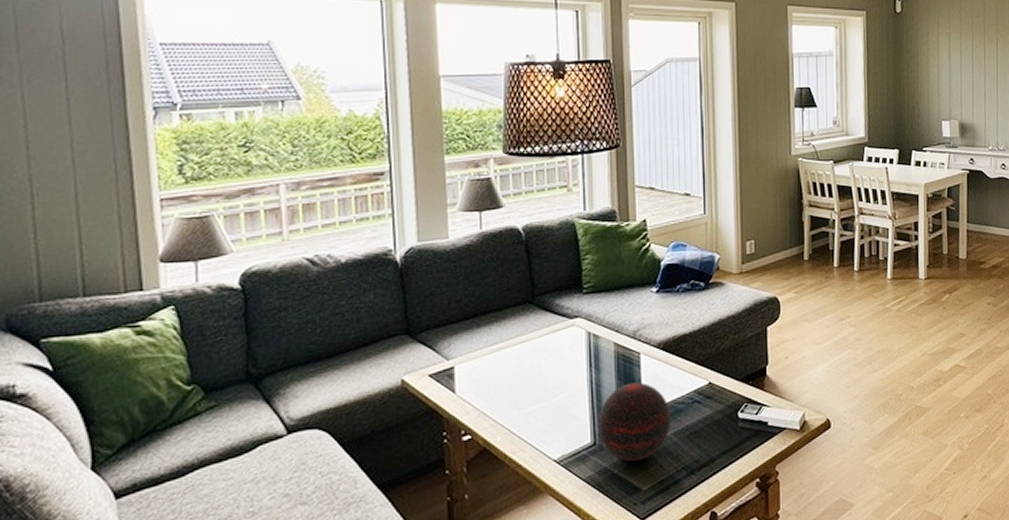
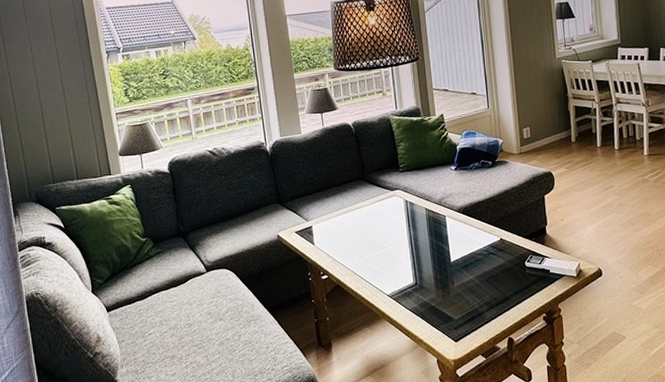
decorative orb: present [598,382,671,462] -> none [417,238,473,298]

